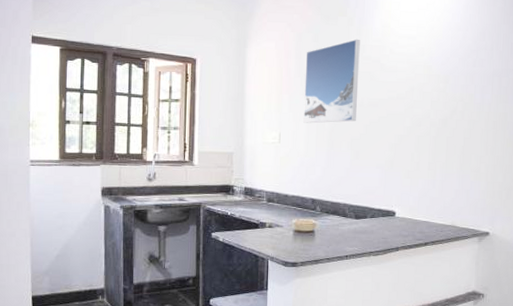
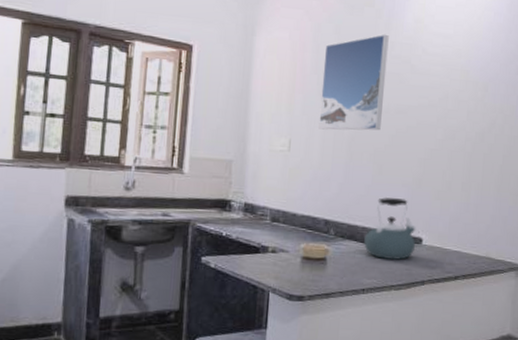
kettle: none [346,178,390,231] -> present [364,197,416,260]

